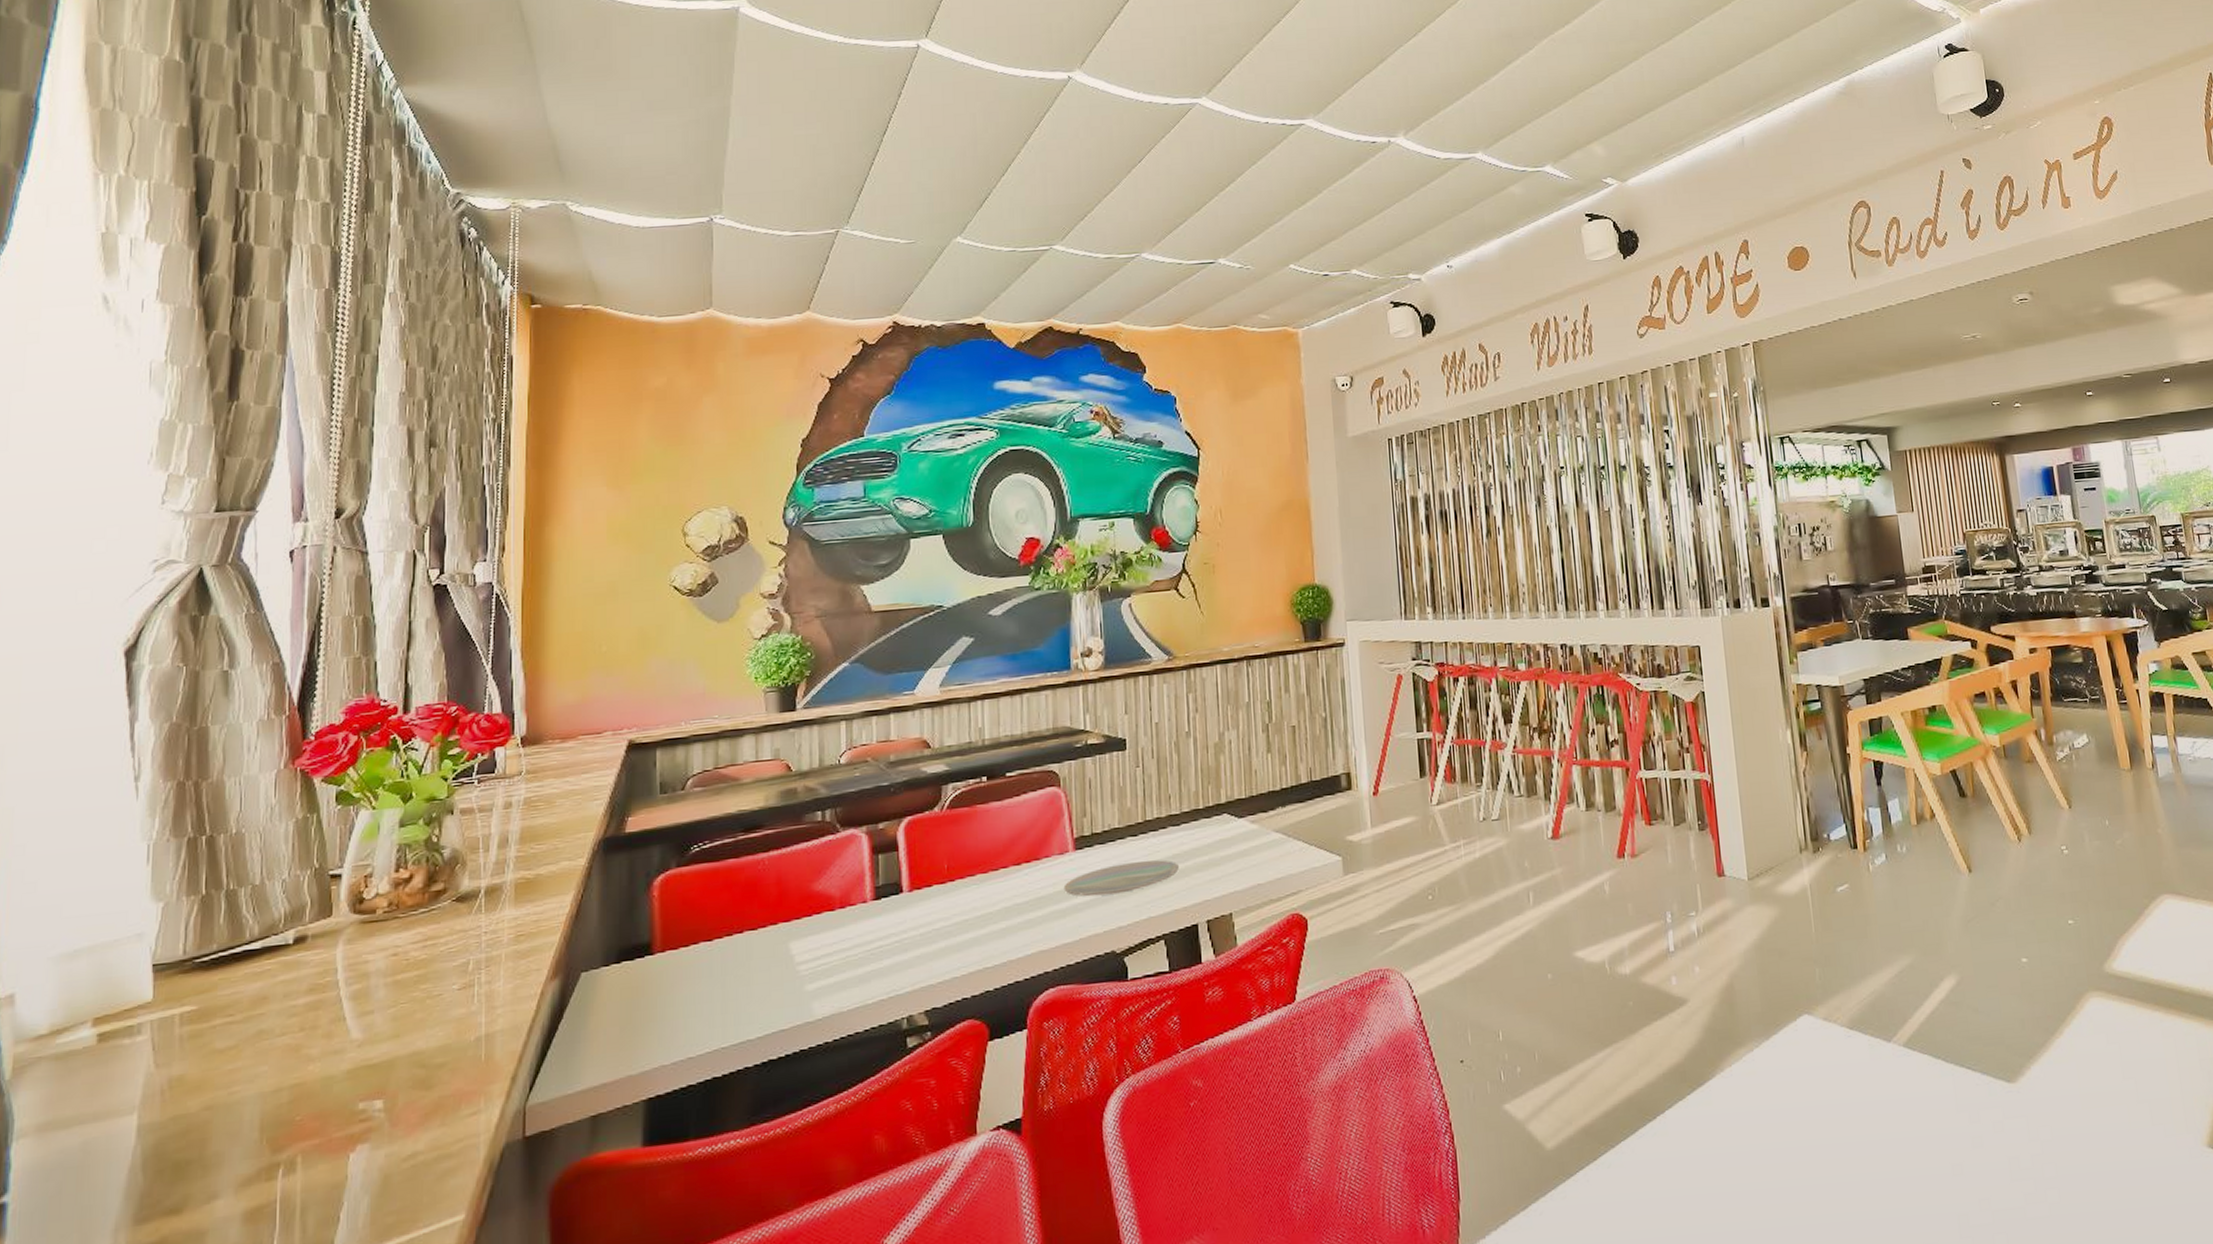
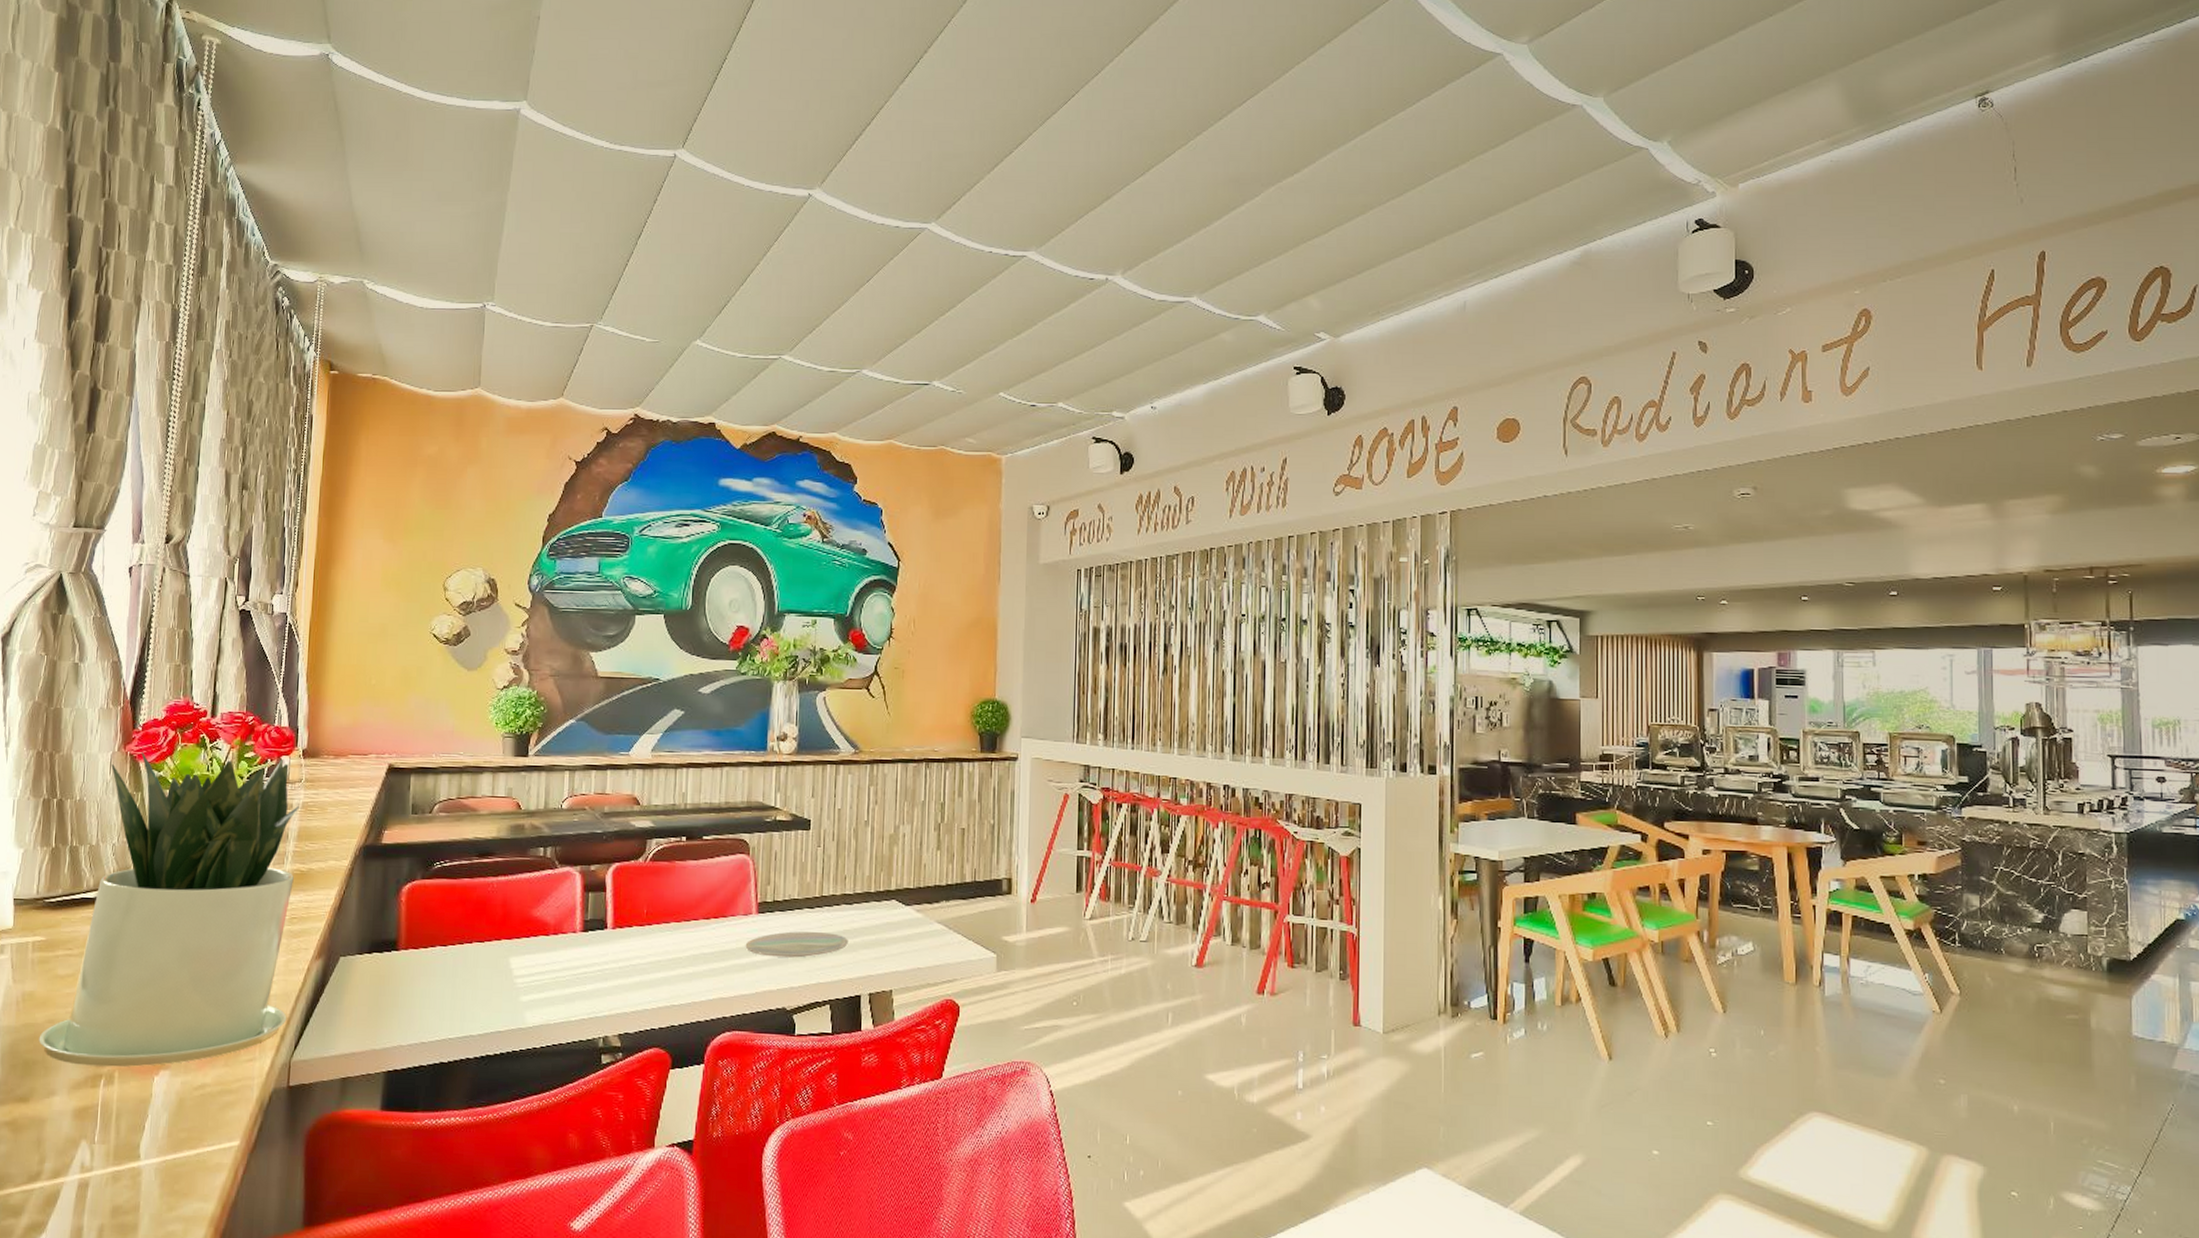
planter: none [193,750,522,1157] -> present [38,752,300,1067]

